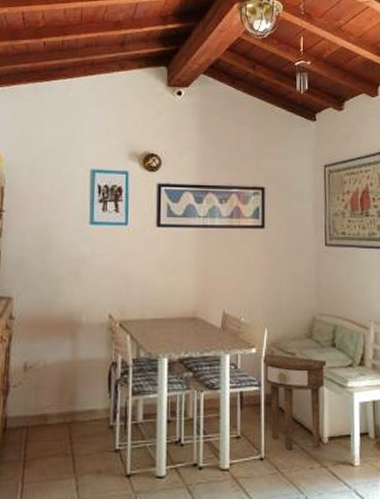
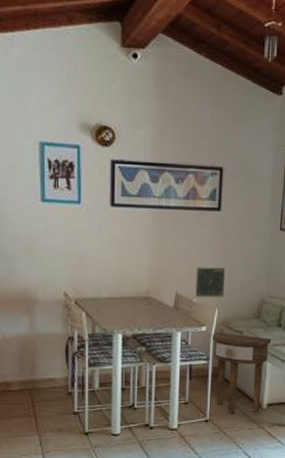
decorative tile: none [243,285,273,316] -> present [195,267,226,297]

